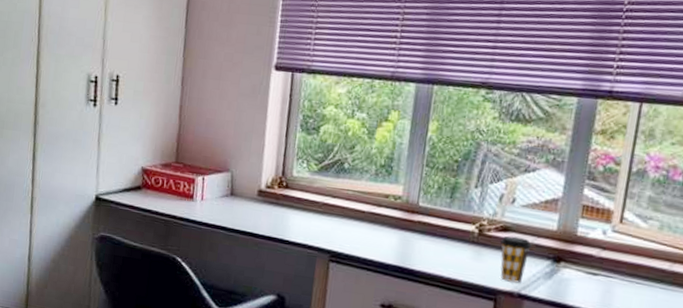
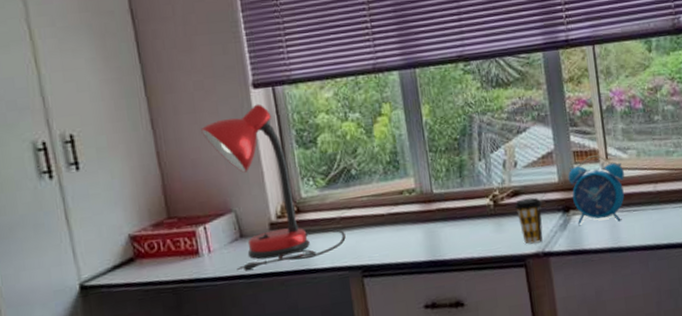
desk lamp: none [221,84,324,231] -> present [201,103,346,271]
alarm clock: none [565,214,639,289] -> present [568,155,625,225]

